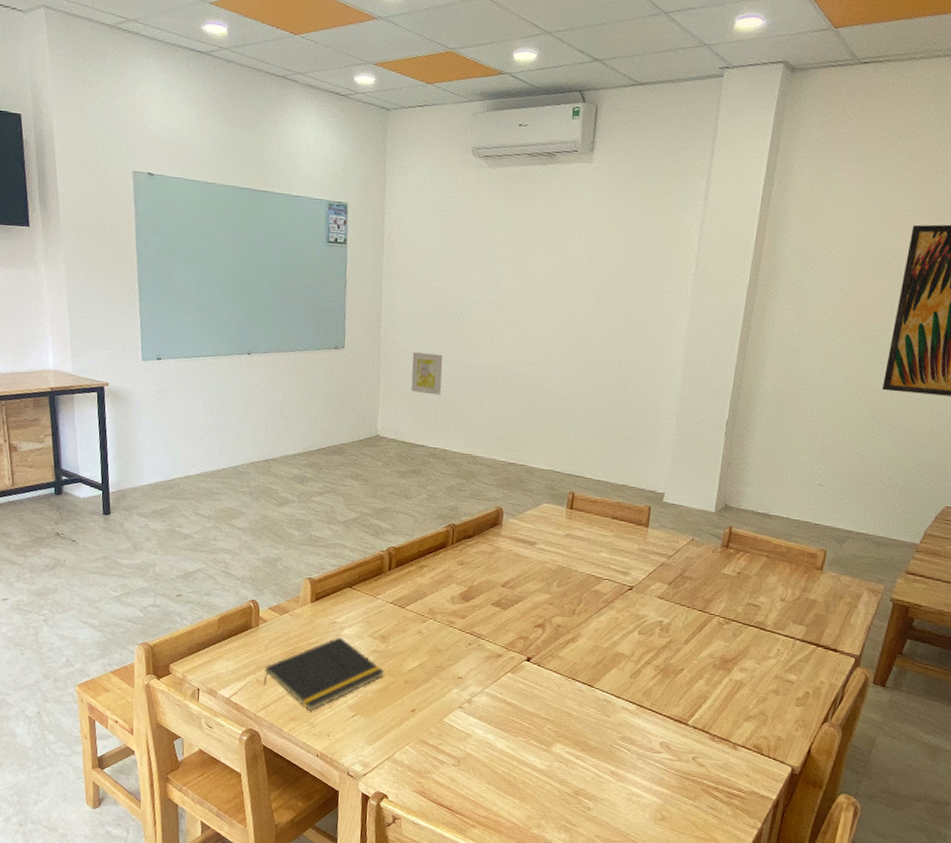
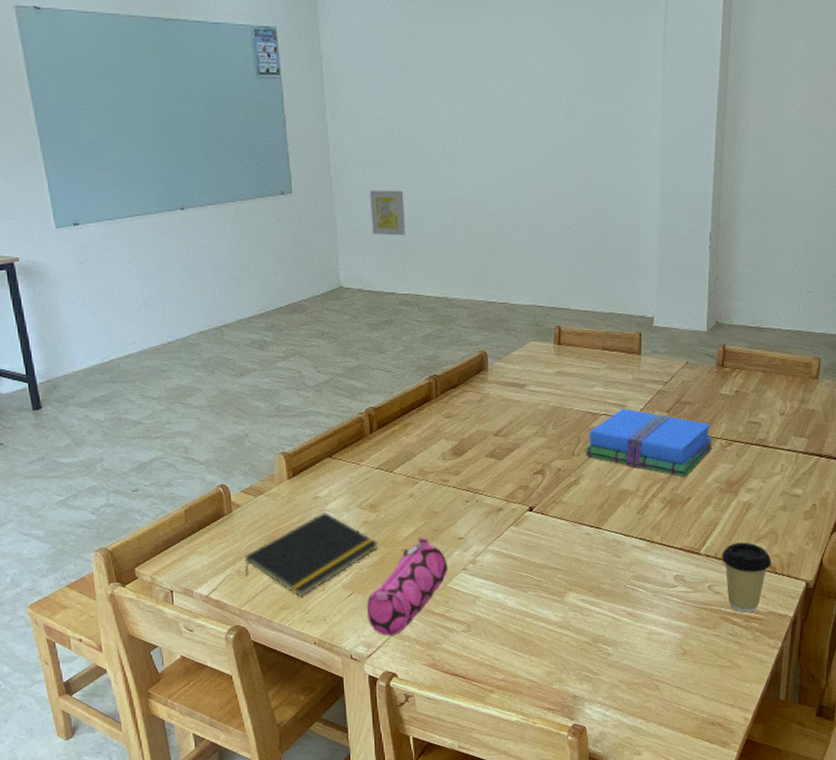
pencil case: none [367,672,445,760] -> present [366,537,447,636]
books: none [586,575,712,649] -> present [586,408,714,478]
coffee cup: none [708,719,759,789] -> present [721,542,772,613]

